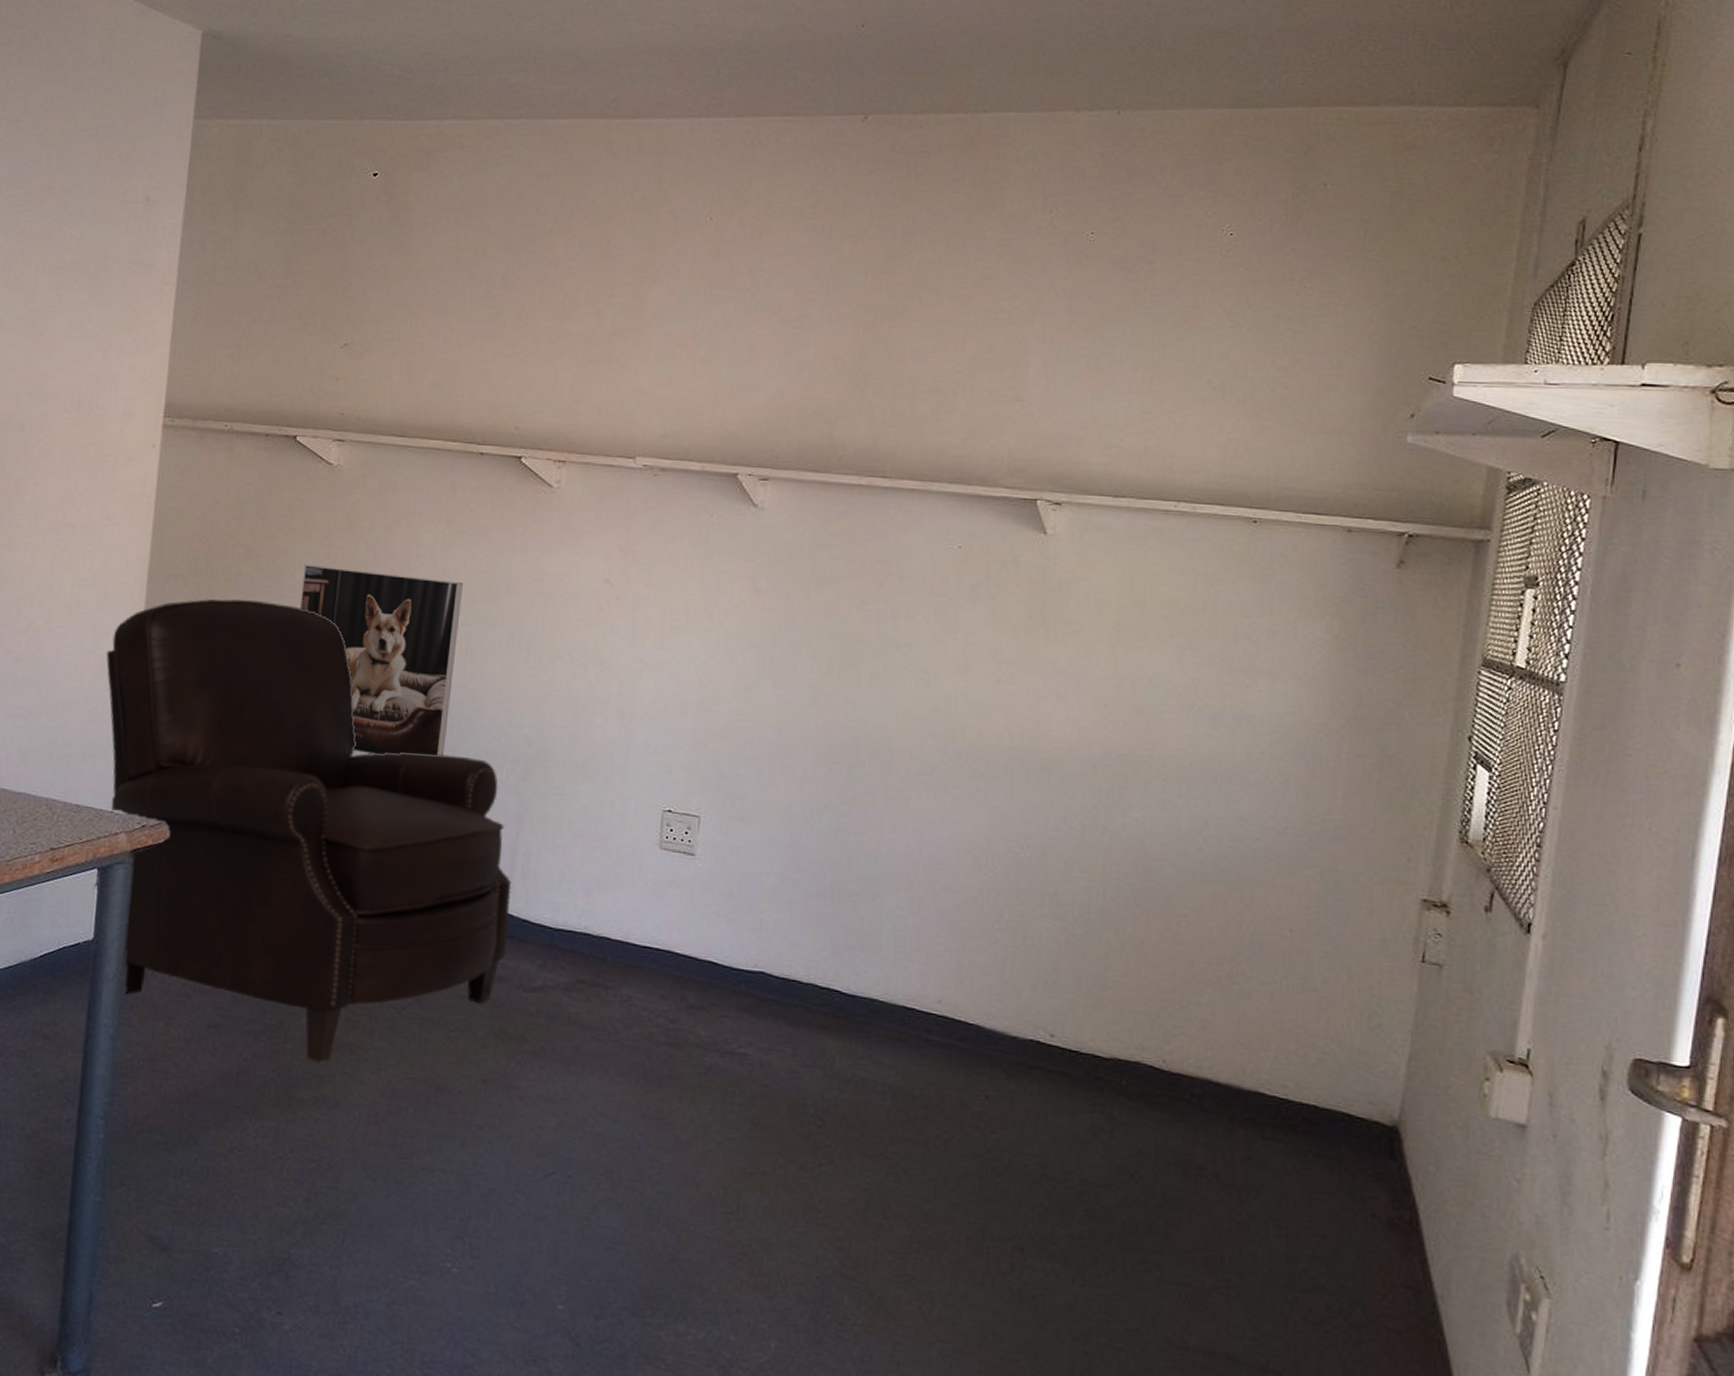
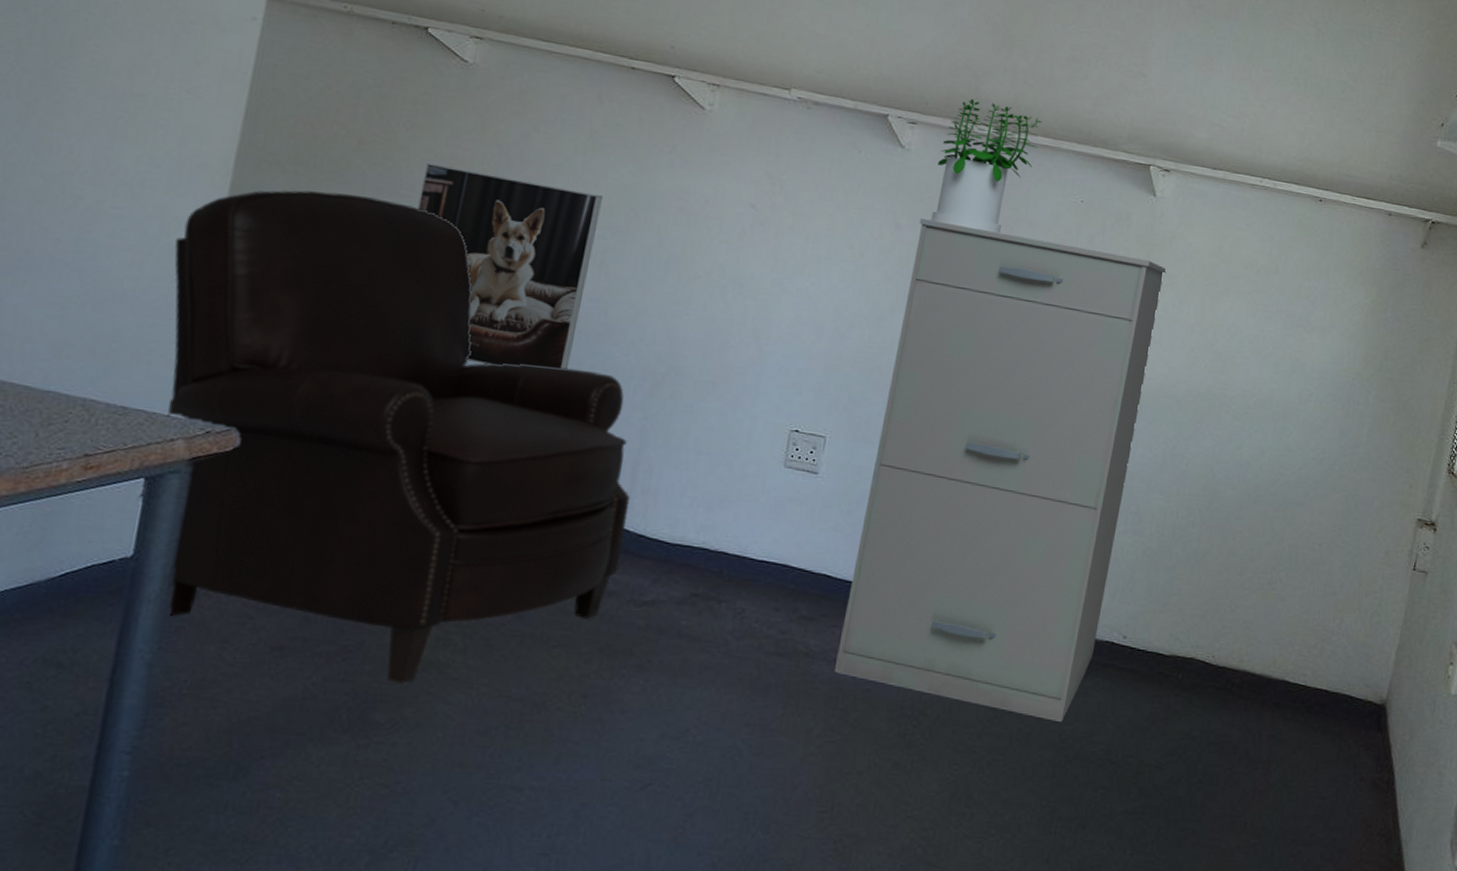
filing cabinet: none [729,580,1067,1129] -> present [835,218,1166,722]
potted plant: none [792,446,907,590] -> present [930,98,1043,234]

